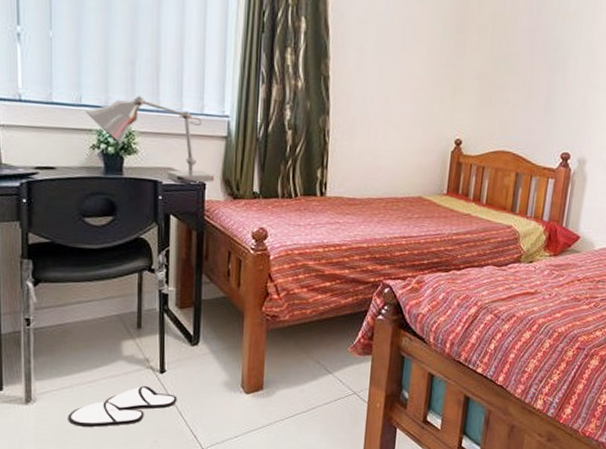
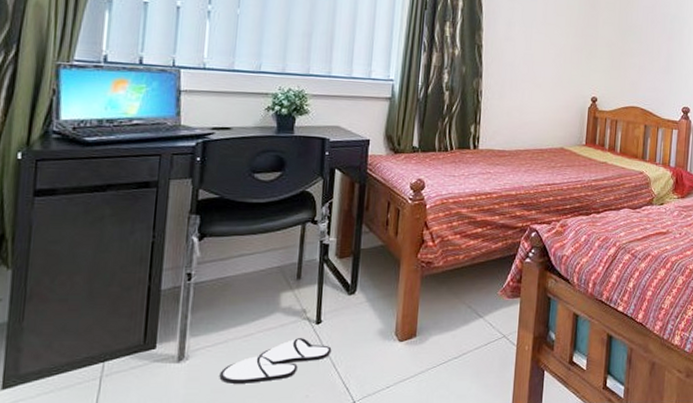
desk lamp: present [85,96,215,183] -> none [263,63,379,140]

